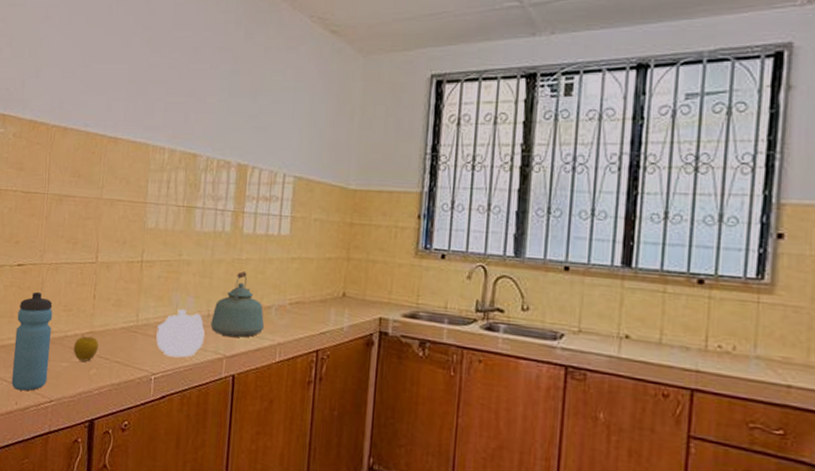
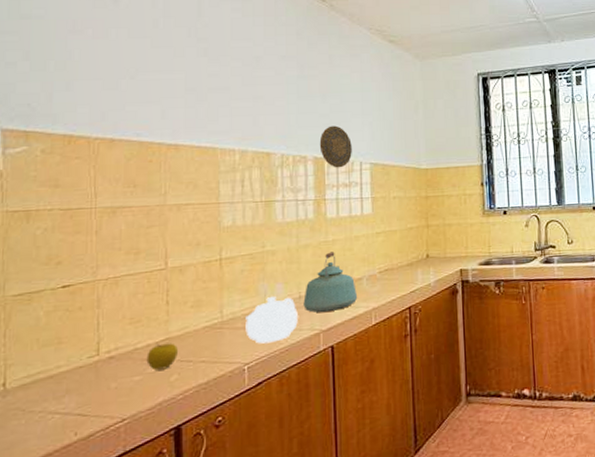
water bottle: present [11,291,53,391] -> none [66,310,117,420]
decorative plate: none [244,129,278,179] -> present [319,125,352,168]

